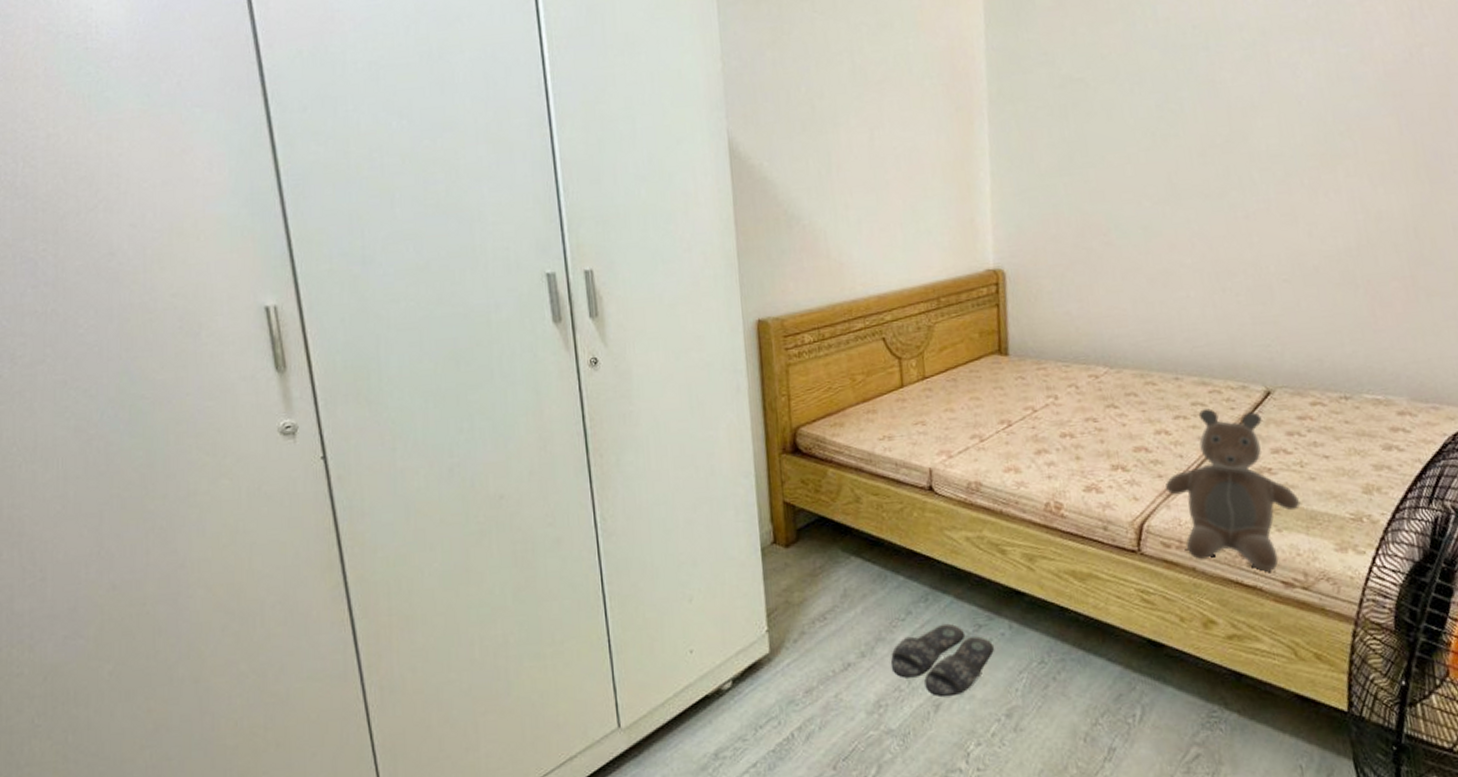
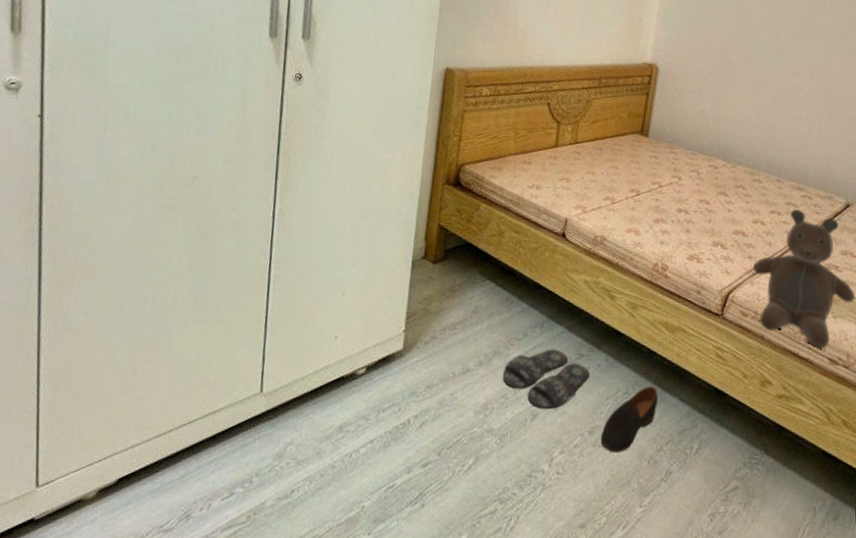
shoe: none [1020,649,1082,735] -> present [600,386,658,452]

